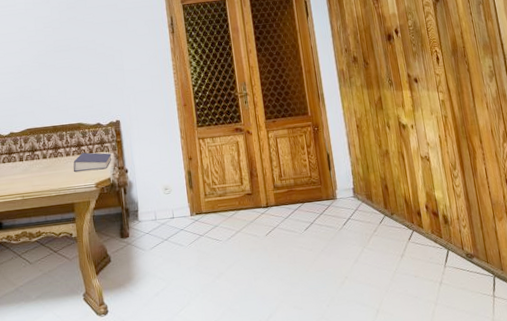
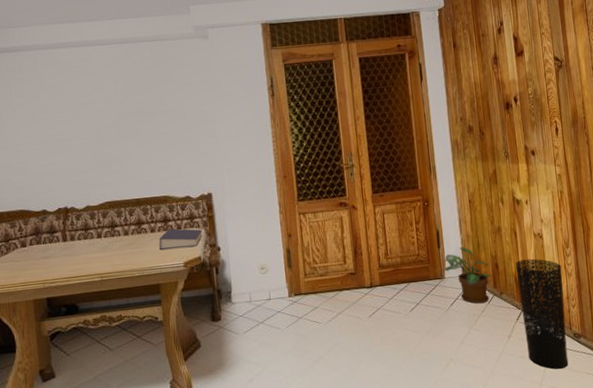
potted plant: none [335,169,382,224] -> present [443,247,492,304]
umbrella stand: none [404,180,463,289] -> present [515,258,569,369]

